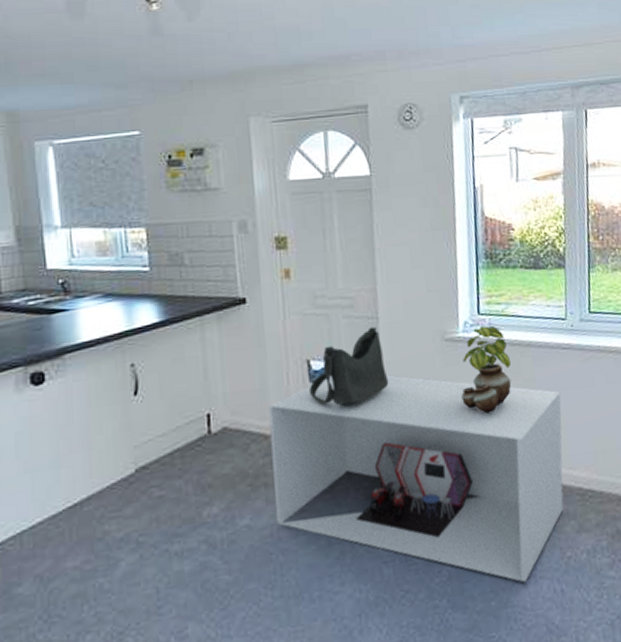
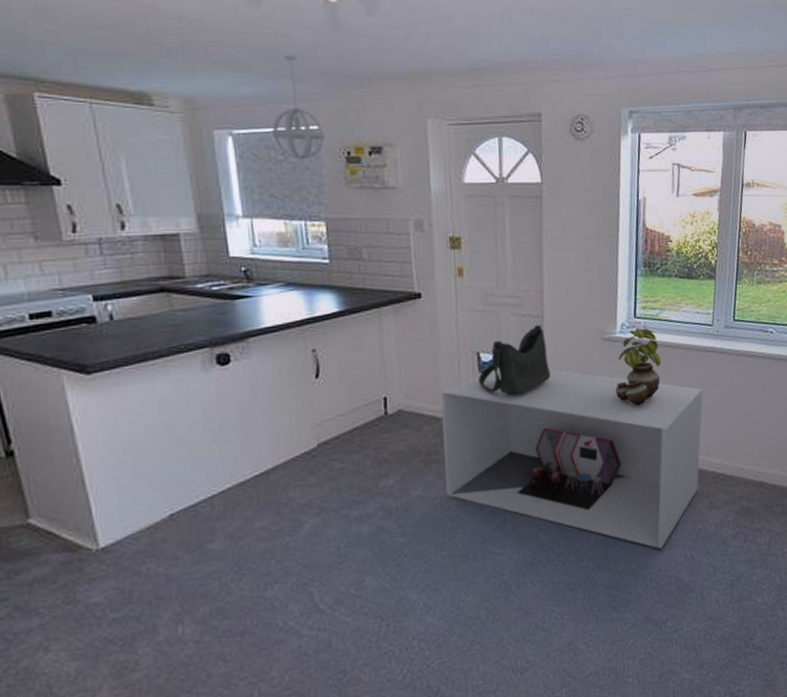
pendant light: none [92,63,146,166] -> present [271,55,325,160]

